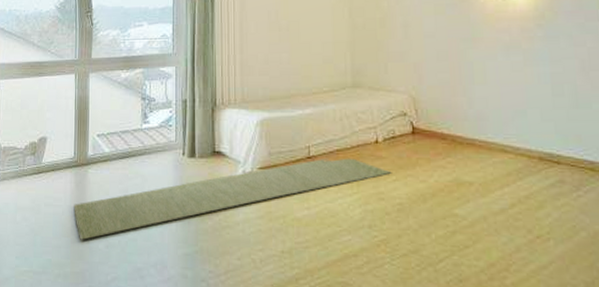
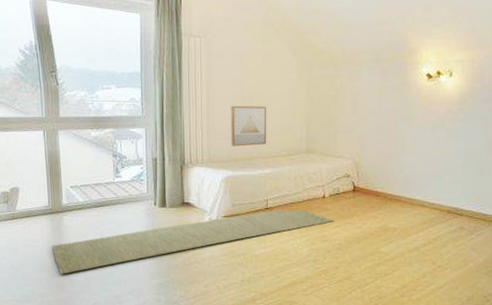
wall art: none [266,35,307,83] -> present [231,105,267,147]

